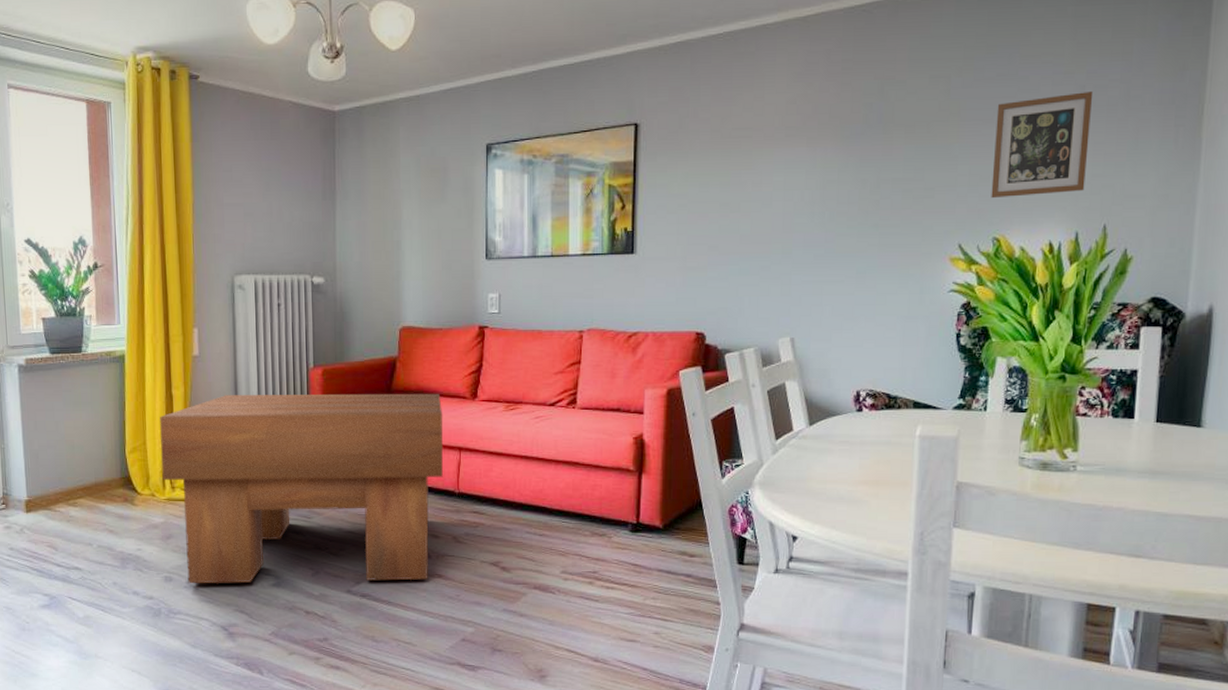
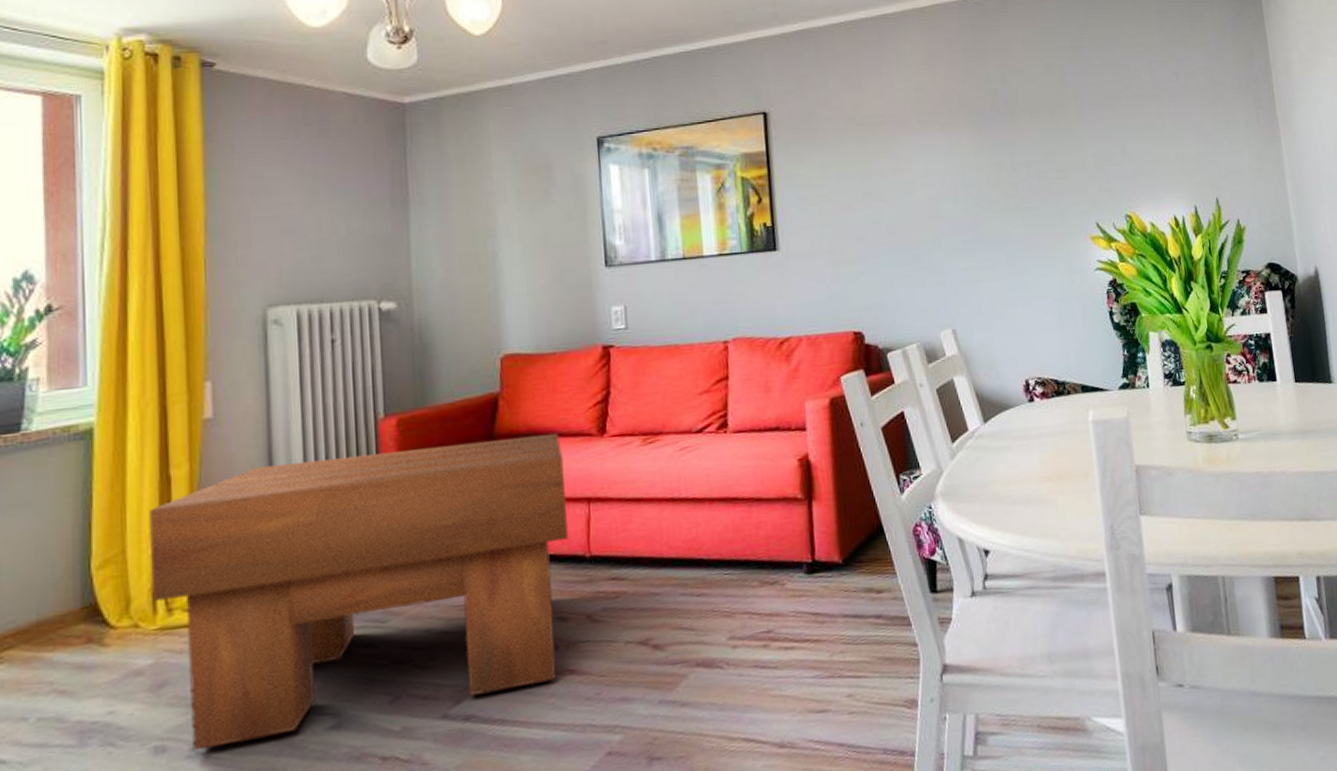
picture frame: present [991,90,1094,199] -> none [1107,77,1194,178]

